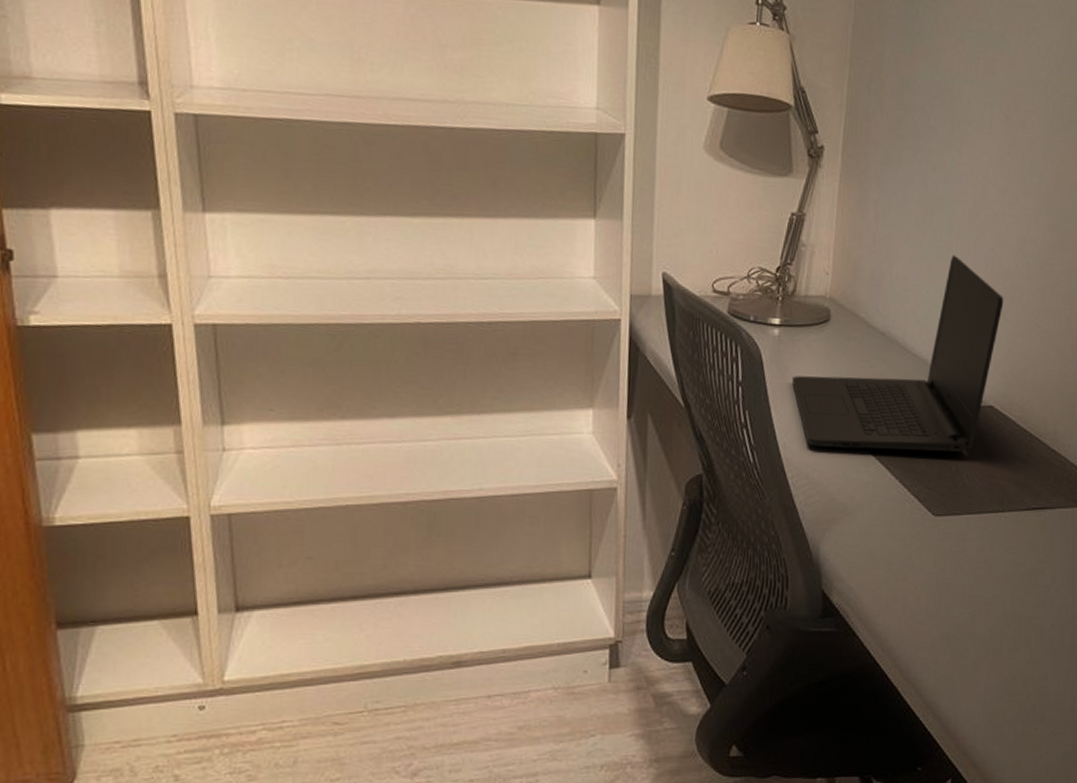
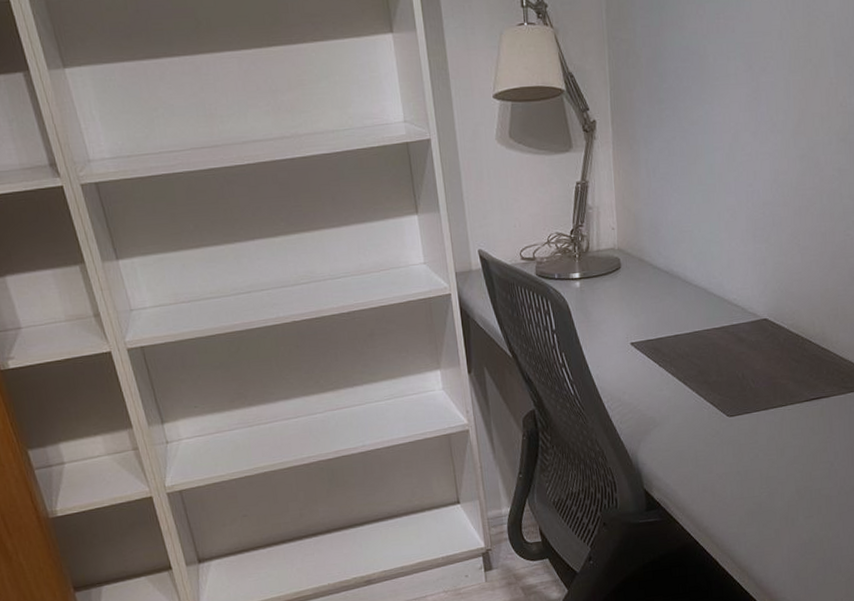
laptop: present [792,254,1004,452] -> none [596,195,766,374]

